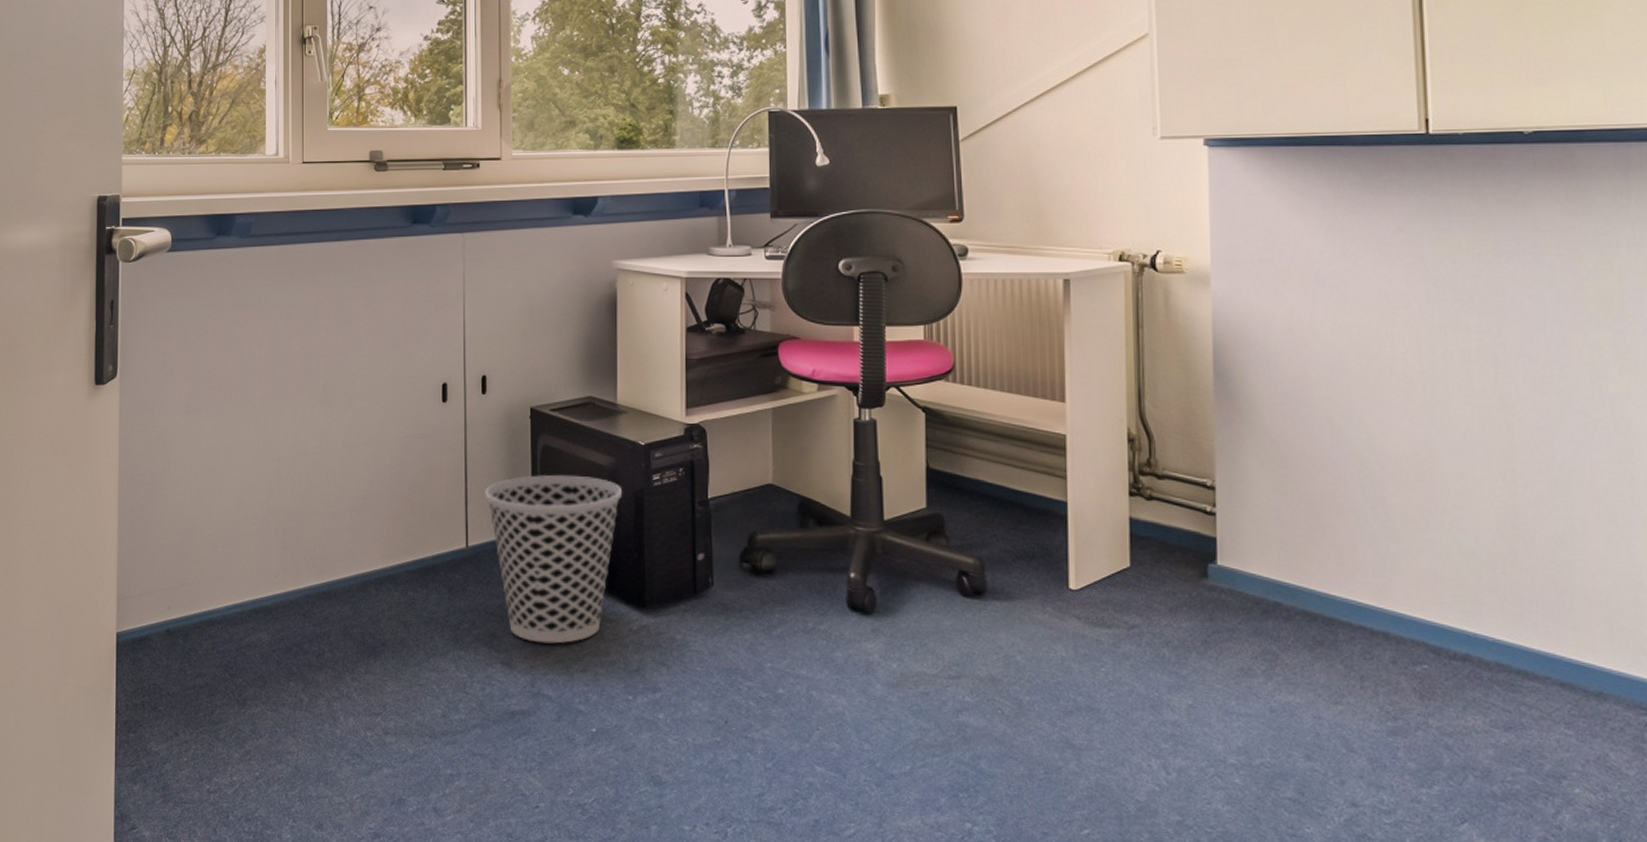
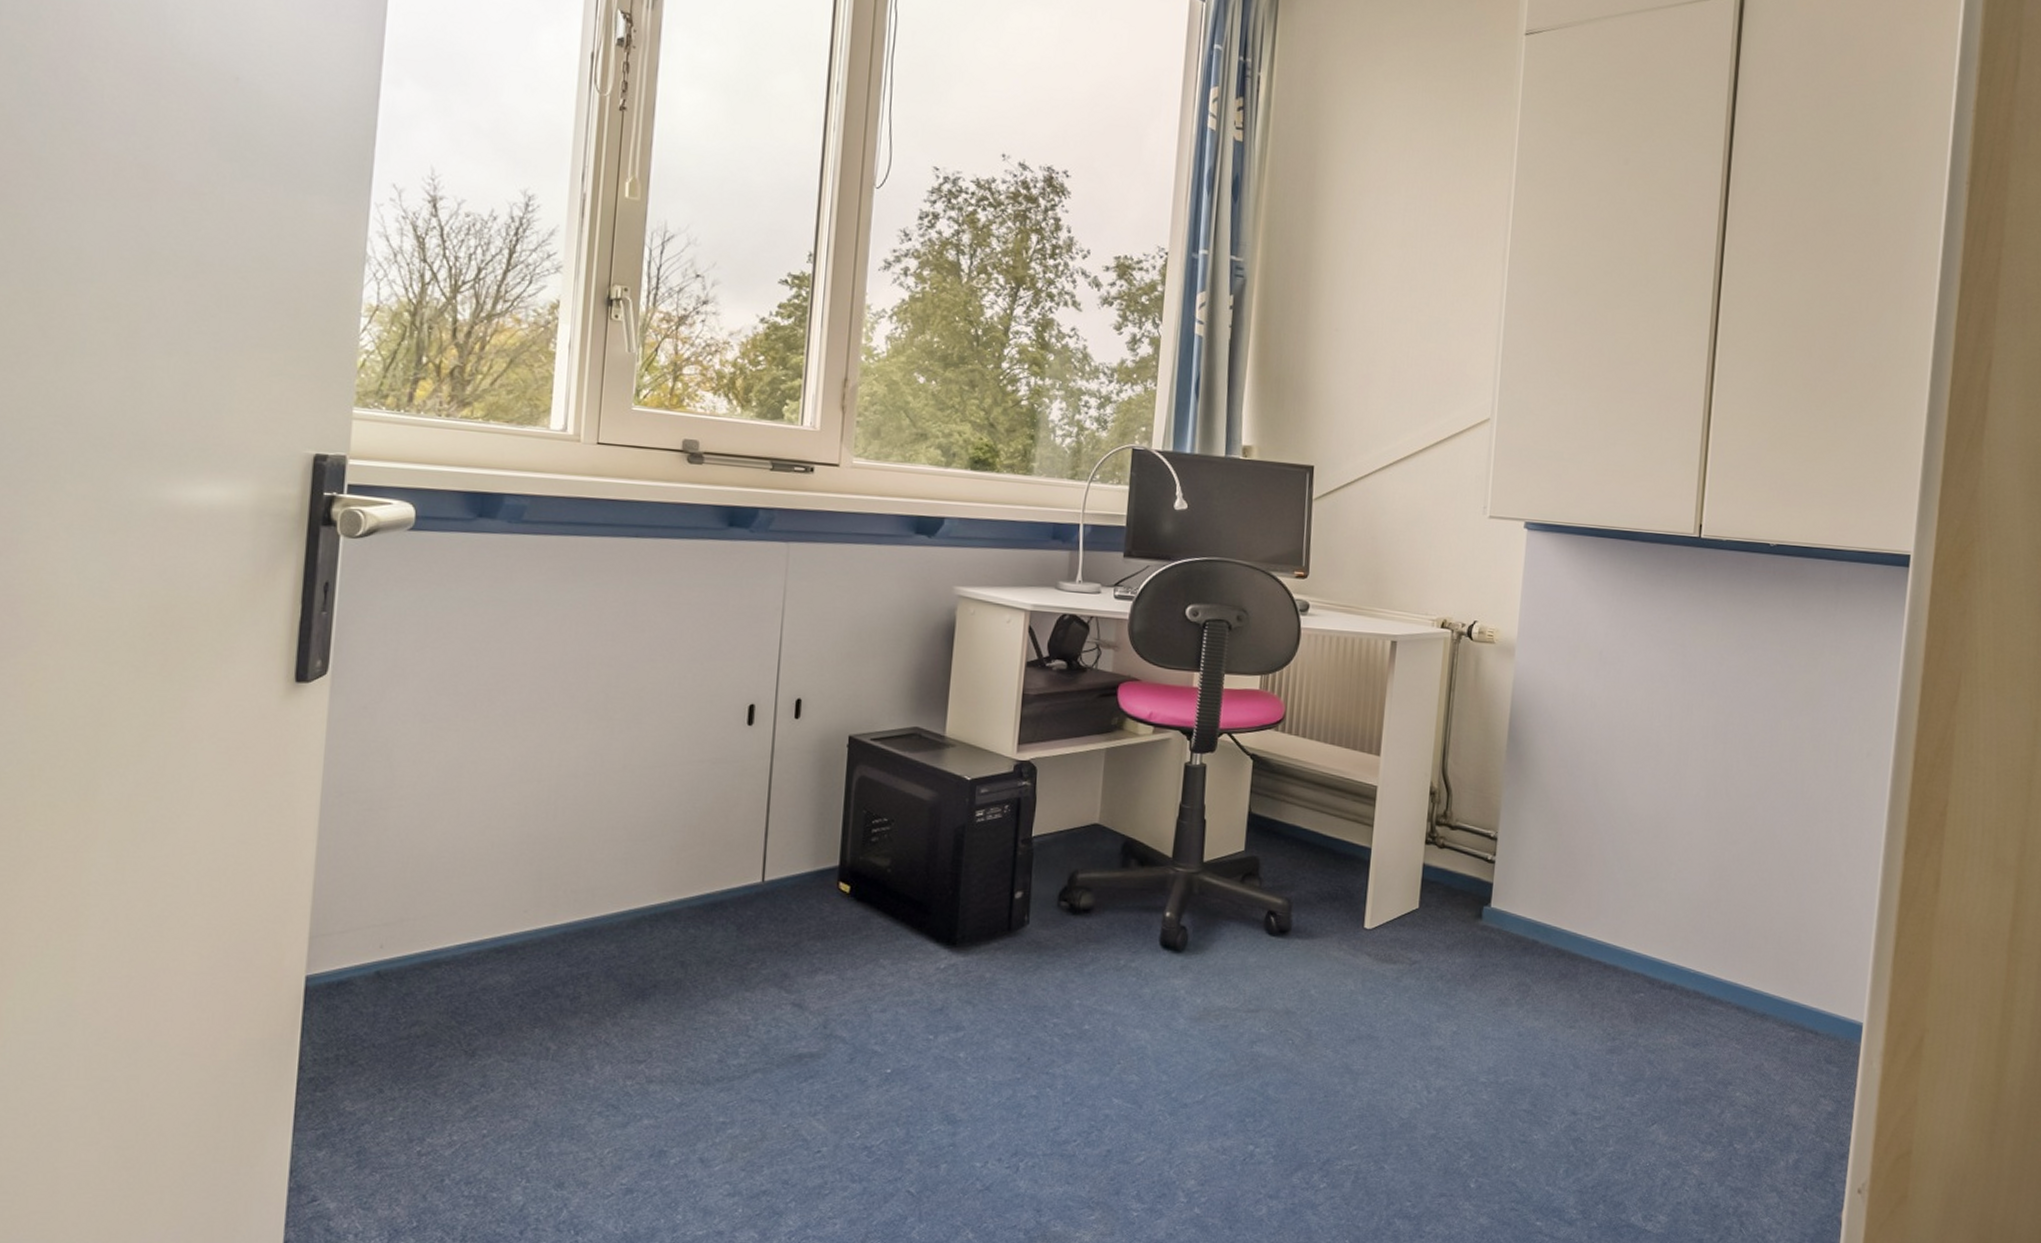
wastebasket: present [485,474,622,644] -> none [789,807,942,983]

